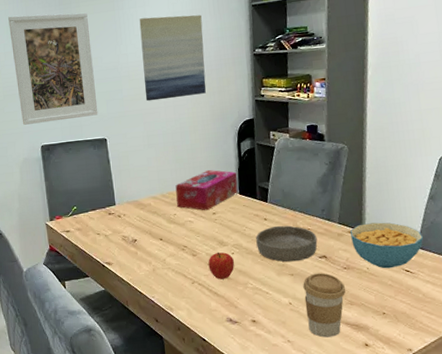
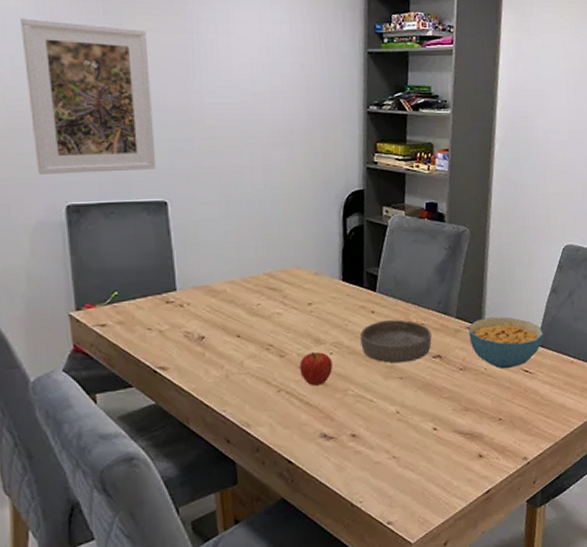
wall art: present [139,14,206,101] -> none [220,48,307,157]
tissue box: present [175,169,238,211] -> none [261,249,341,301]
coffee cup: present [303,272,346,338] -> none [413,375,461,451]

